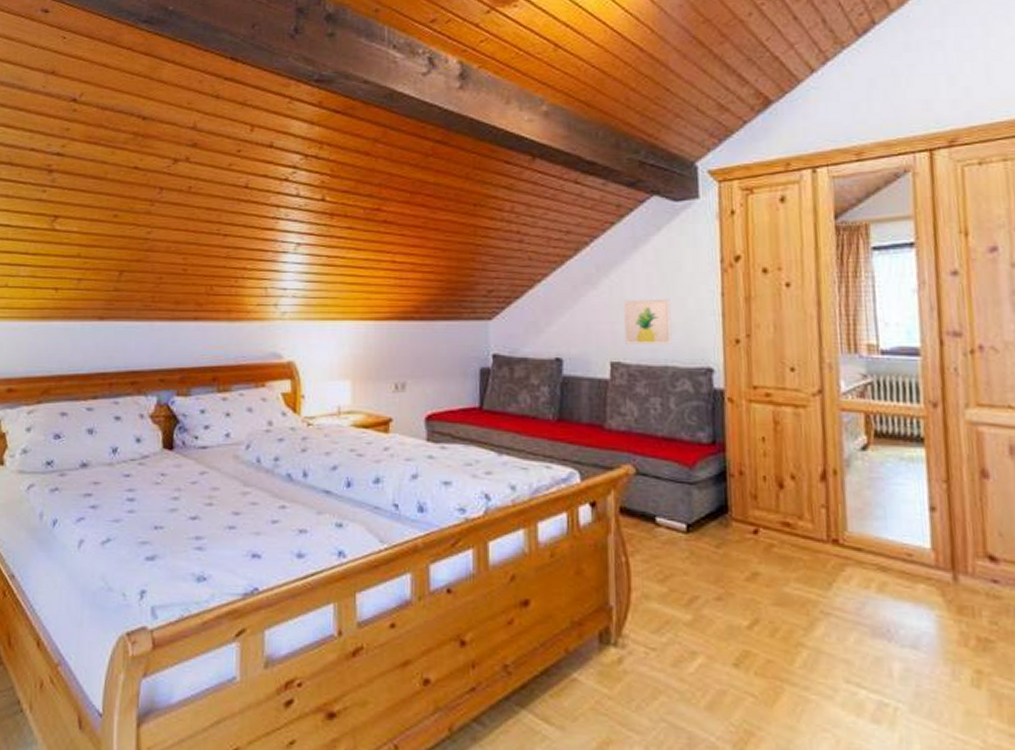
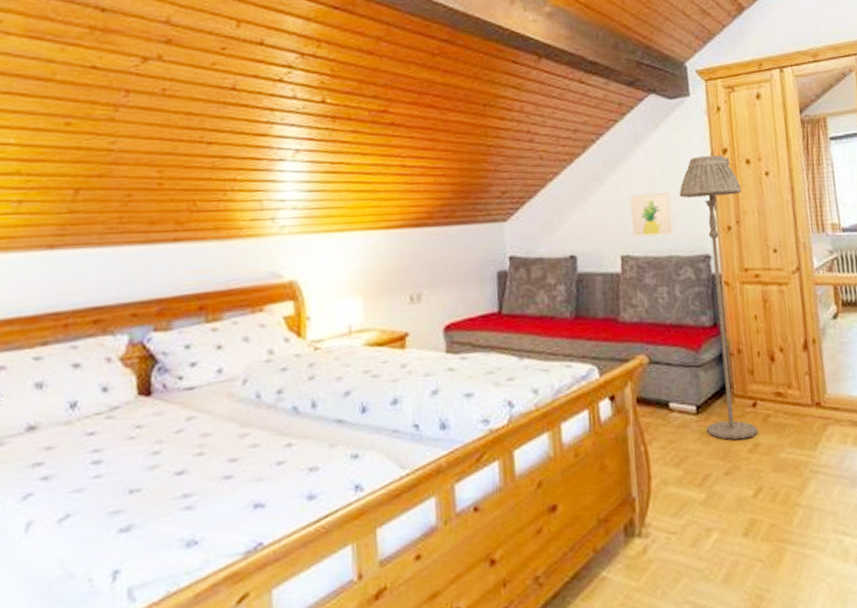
floor lamp: none [680,262,758,566] -> present [679,154,758,440]

